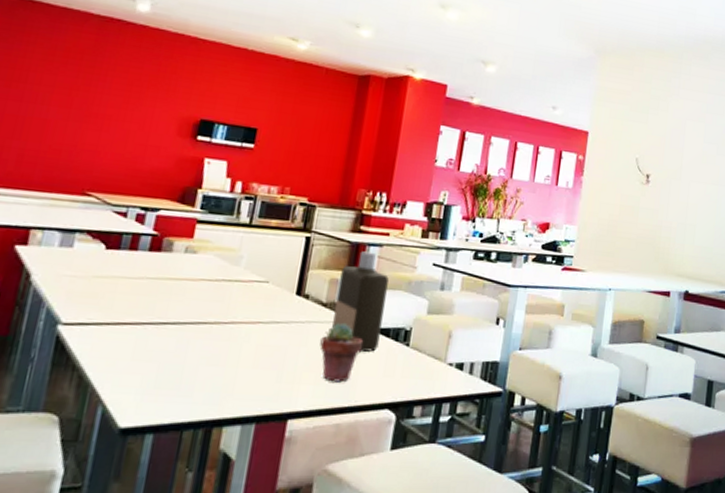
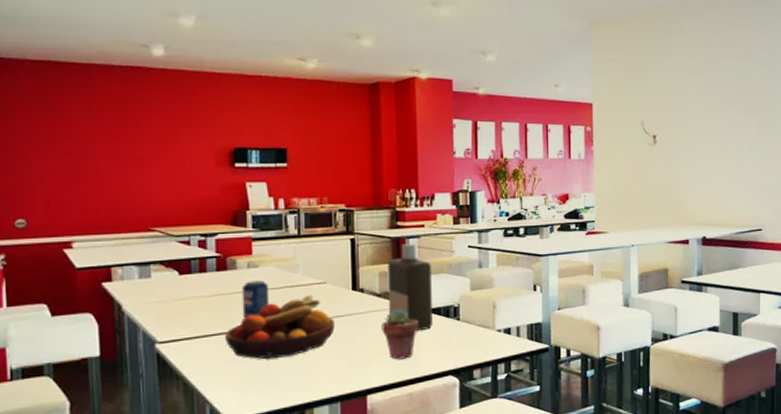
fruit bowl: none [139,292,269,362] -> present [224,294,335,360]
beverage can: none [166,267,204,310] -> present [241,280,270,319]

